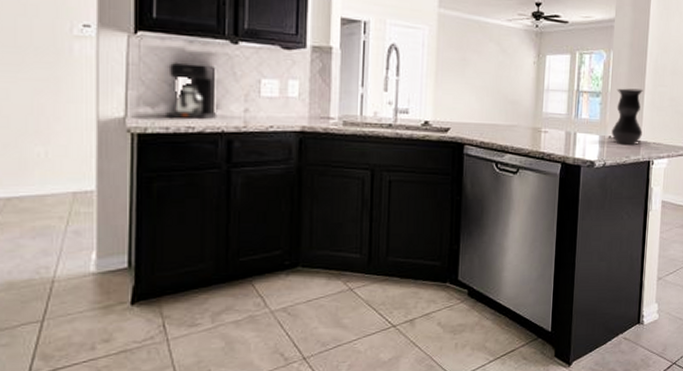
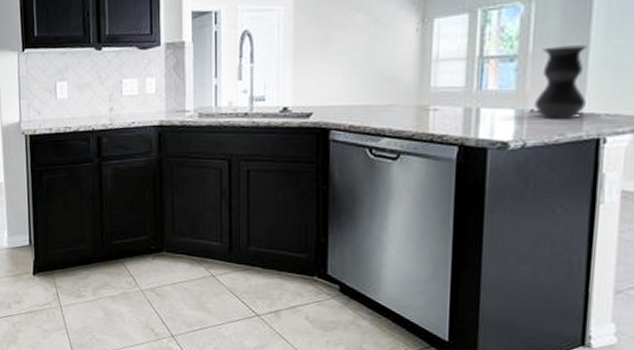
coffee maker: present [164,62,217,120] -> none [48,71,88,121]

